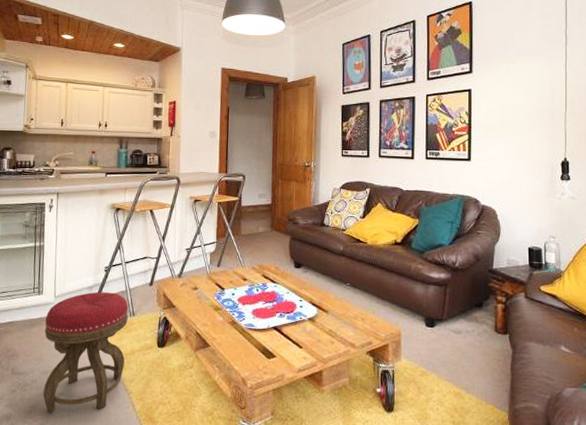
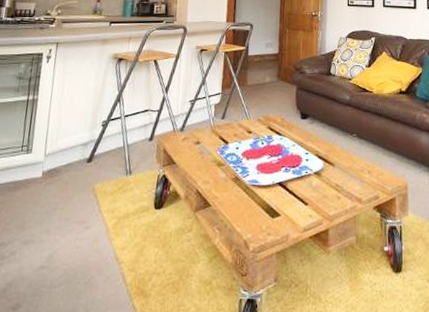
stool: present [43,292,129,413] -> none [21,148,125,290]

